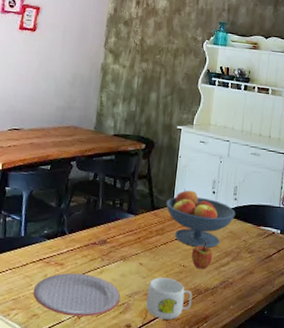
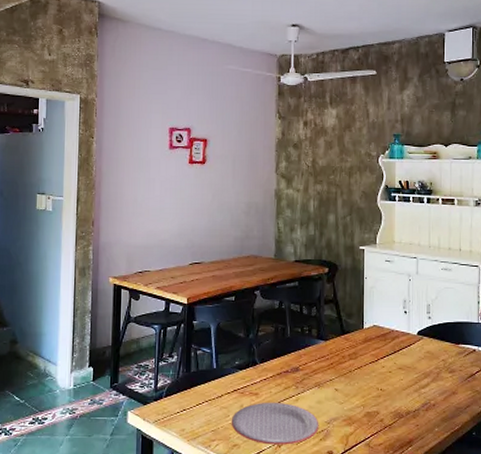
mug: present [146,277,193,320] -> none [346,403,394,445]
fruit bowl: present [166,188,236,248] -> none [356,310,431,369]
apple: present [191,241,213,269] -> none [388,363,411,392]

